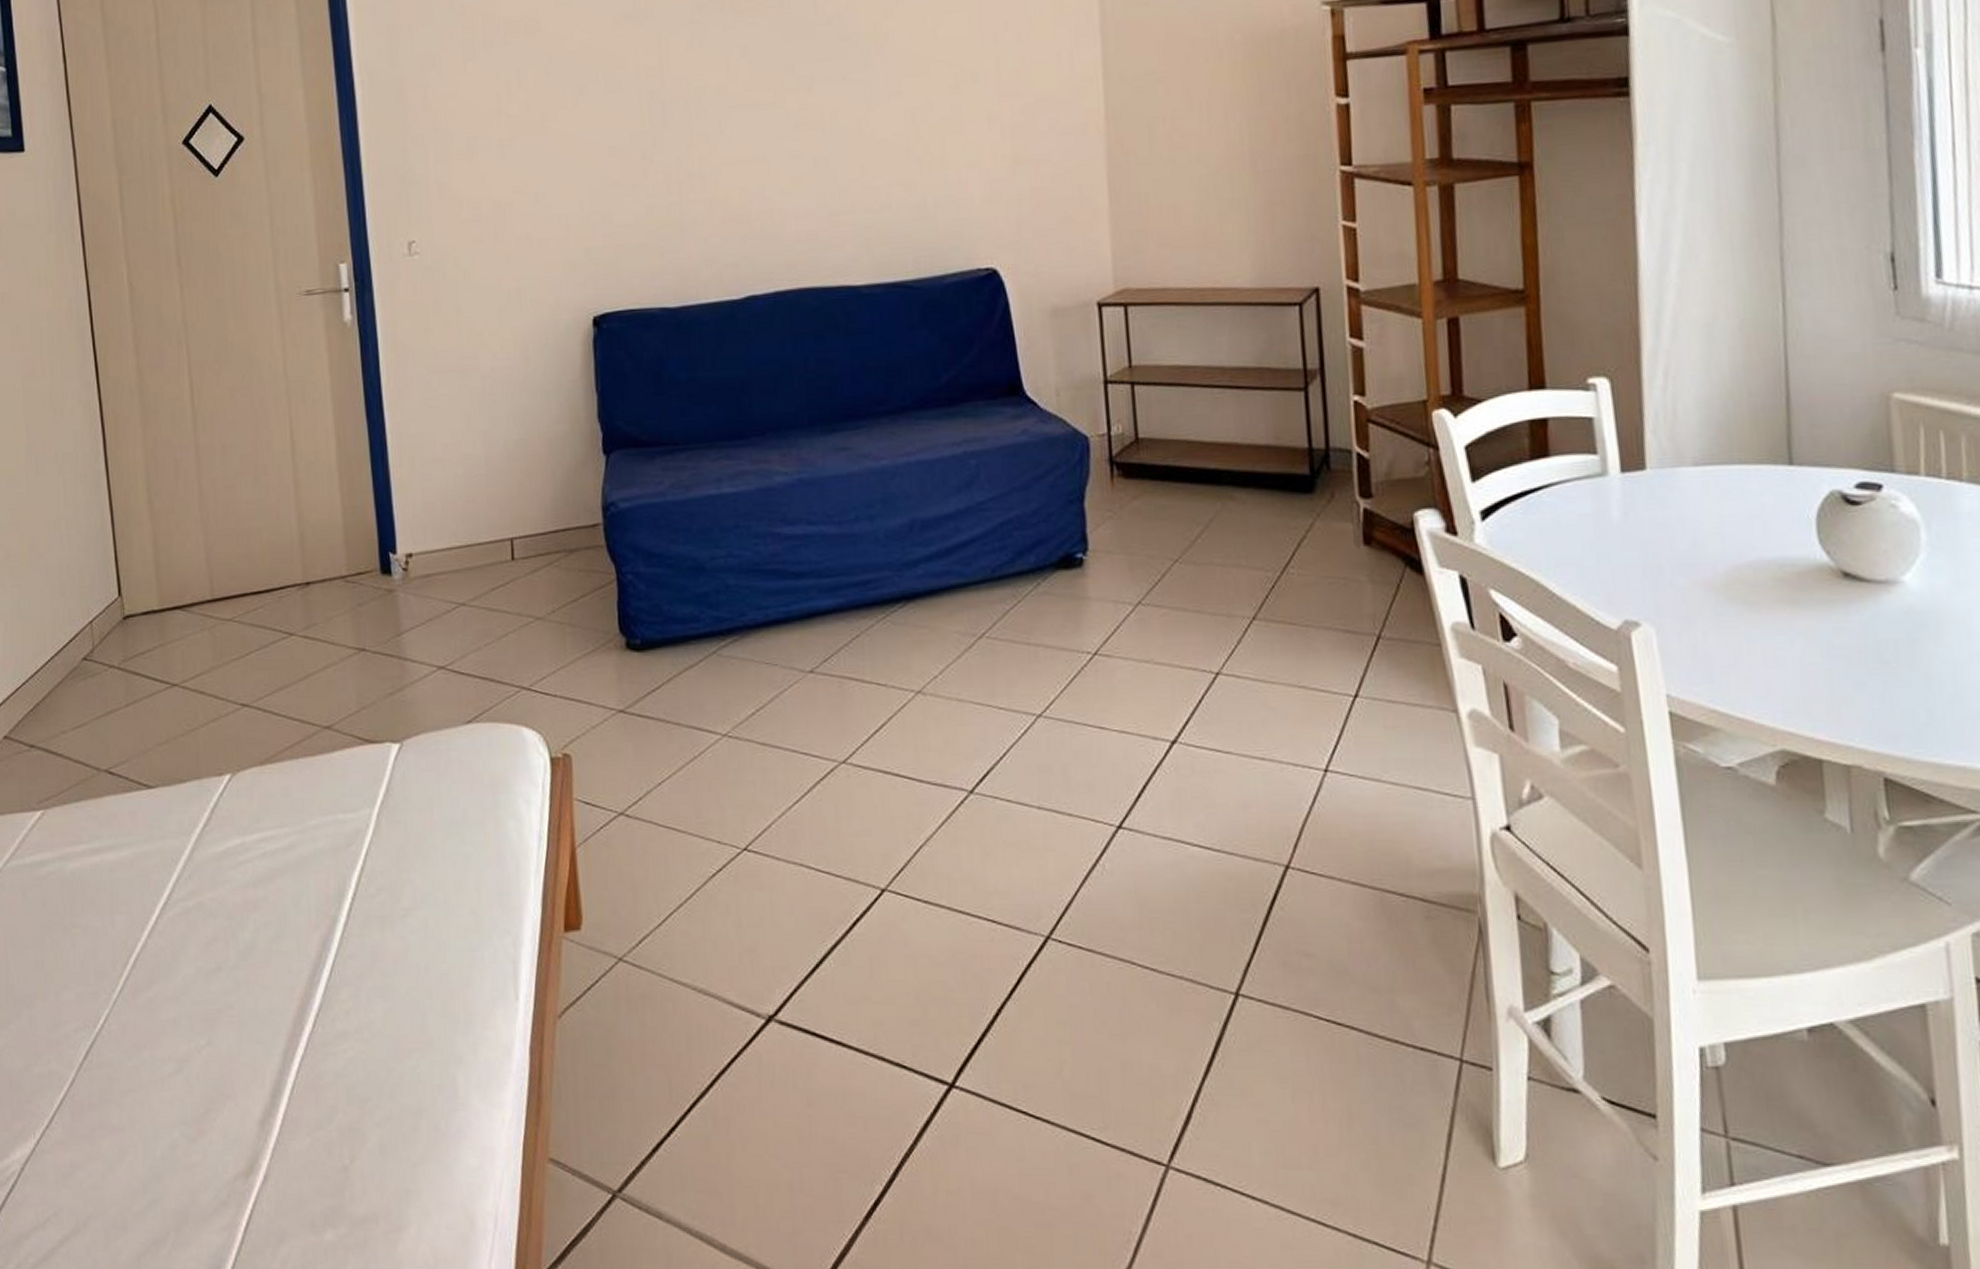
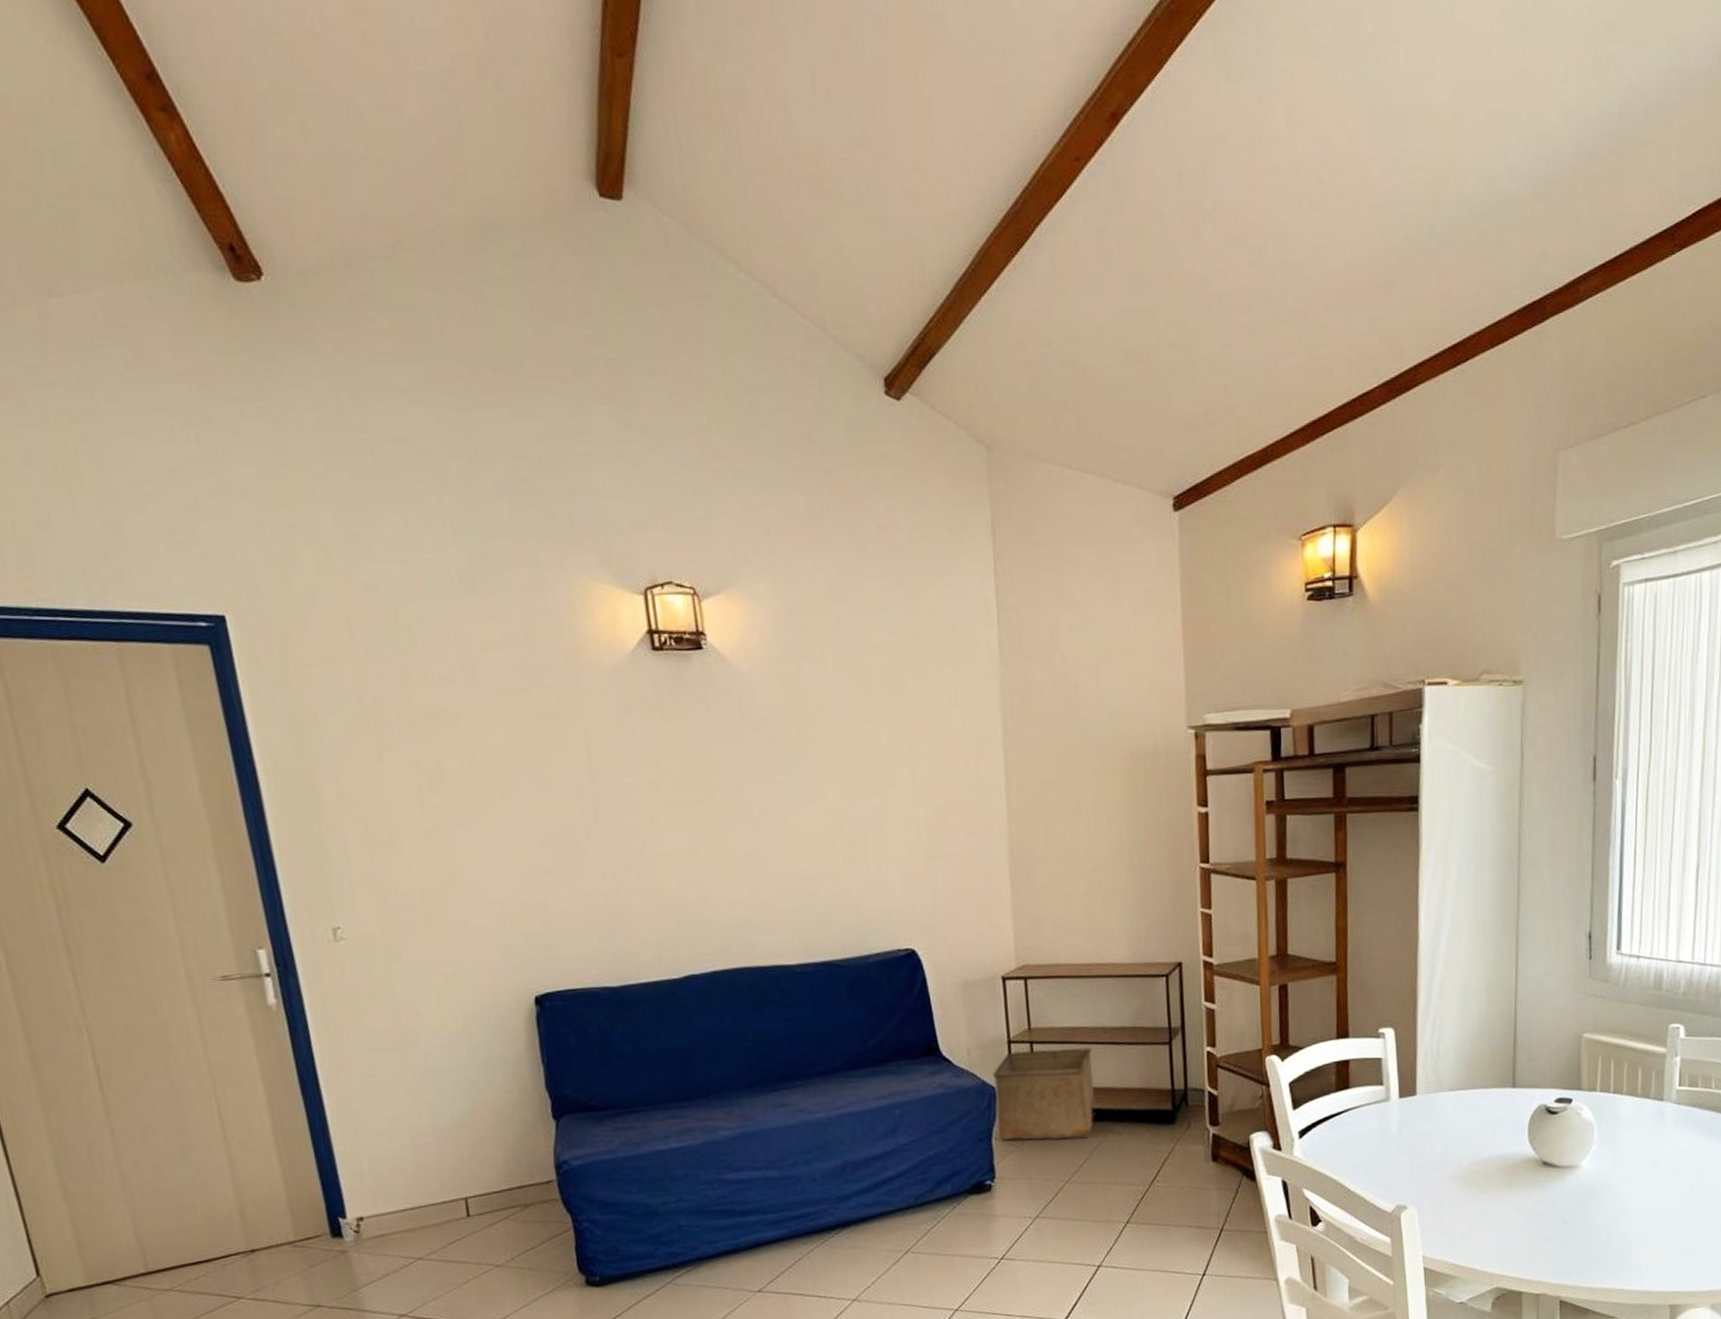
storage bin: none [1086,392,1212,506] -> present [993,1048,1096,1141]

